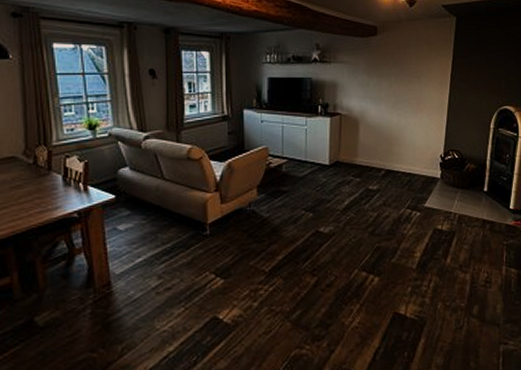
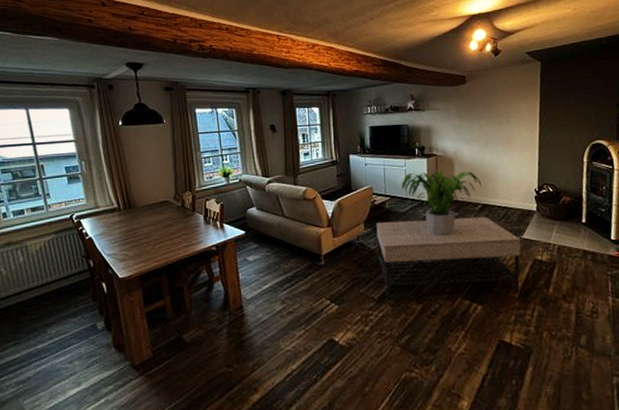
coffee table: none [270,183,423,271] -> present [376,216,521,298]
potted plant: none [300,132,387,203] -> present [401,171,482,236]

